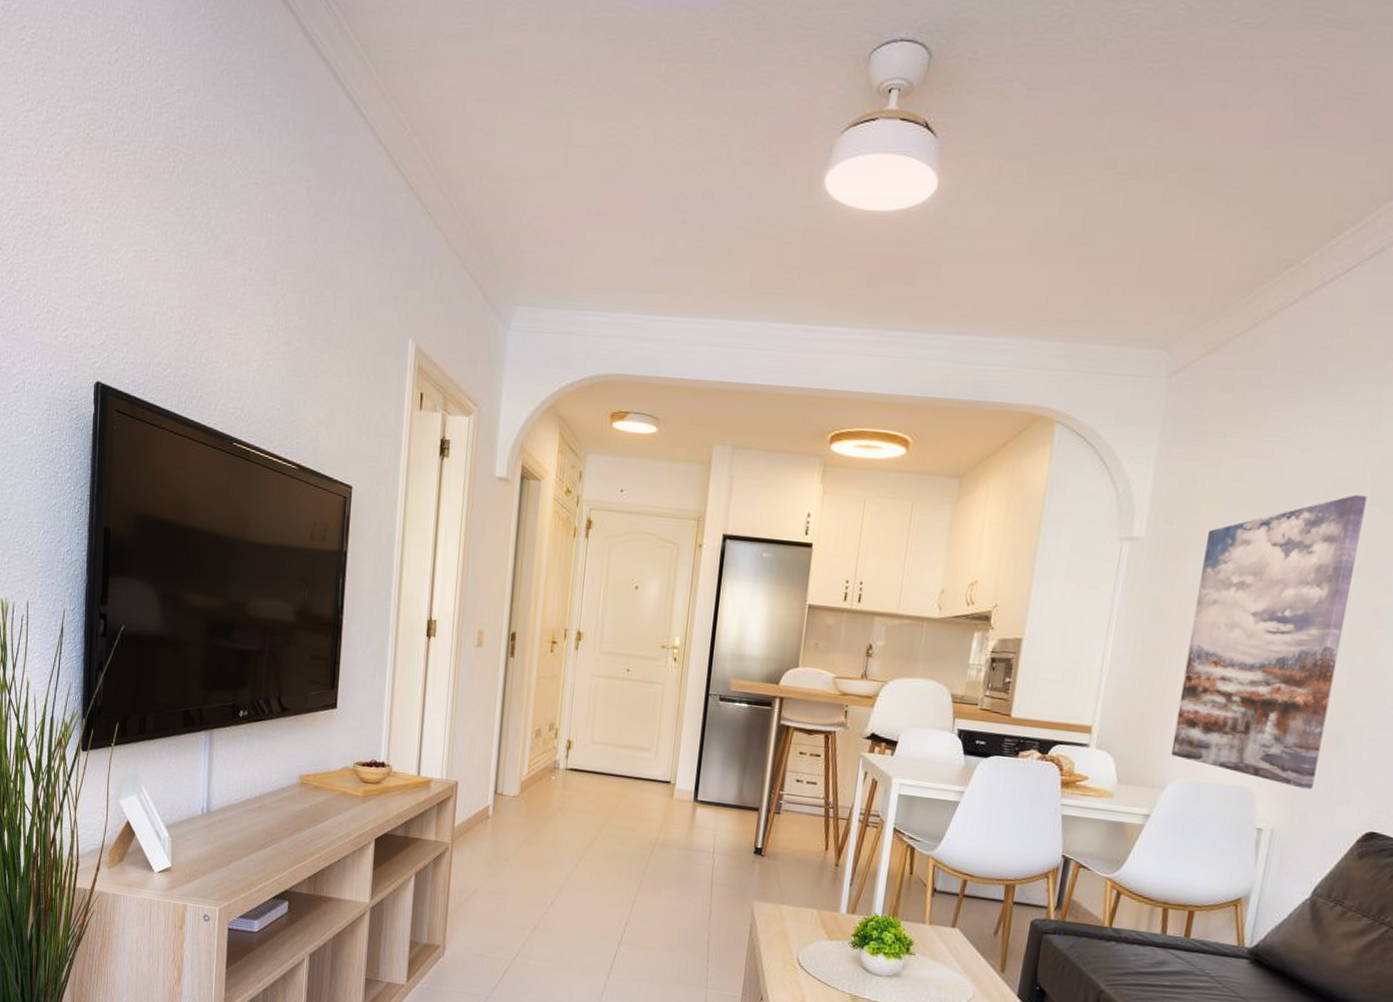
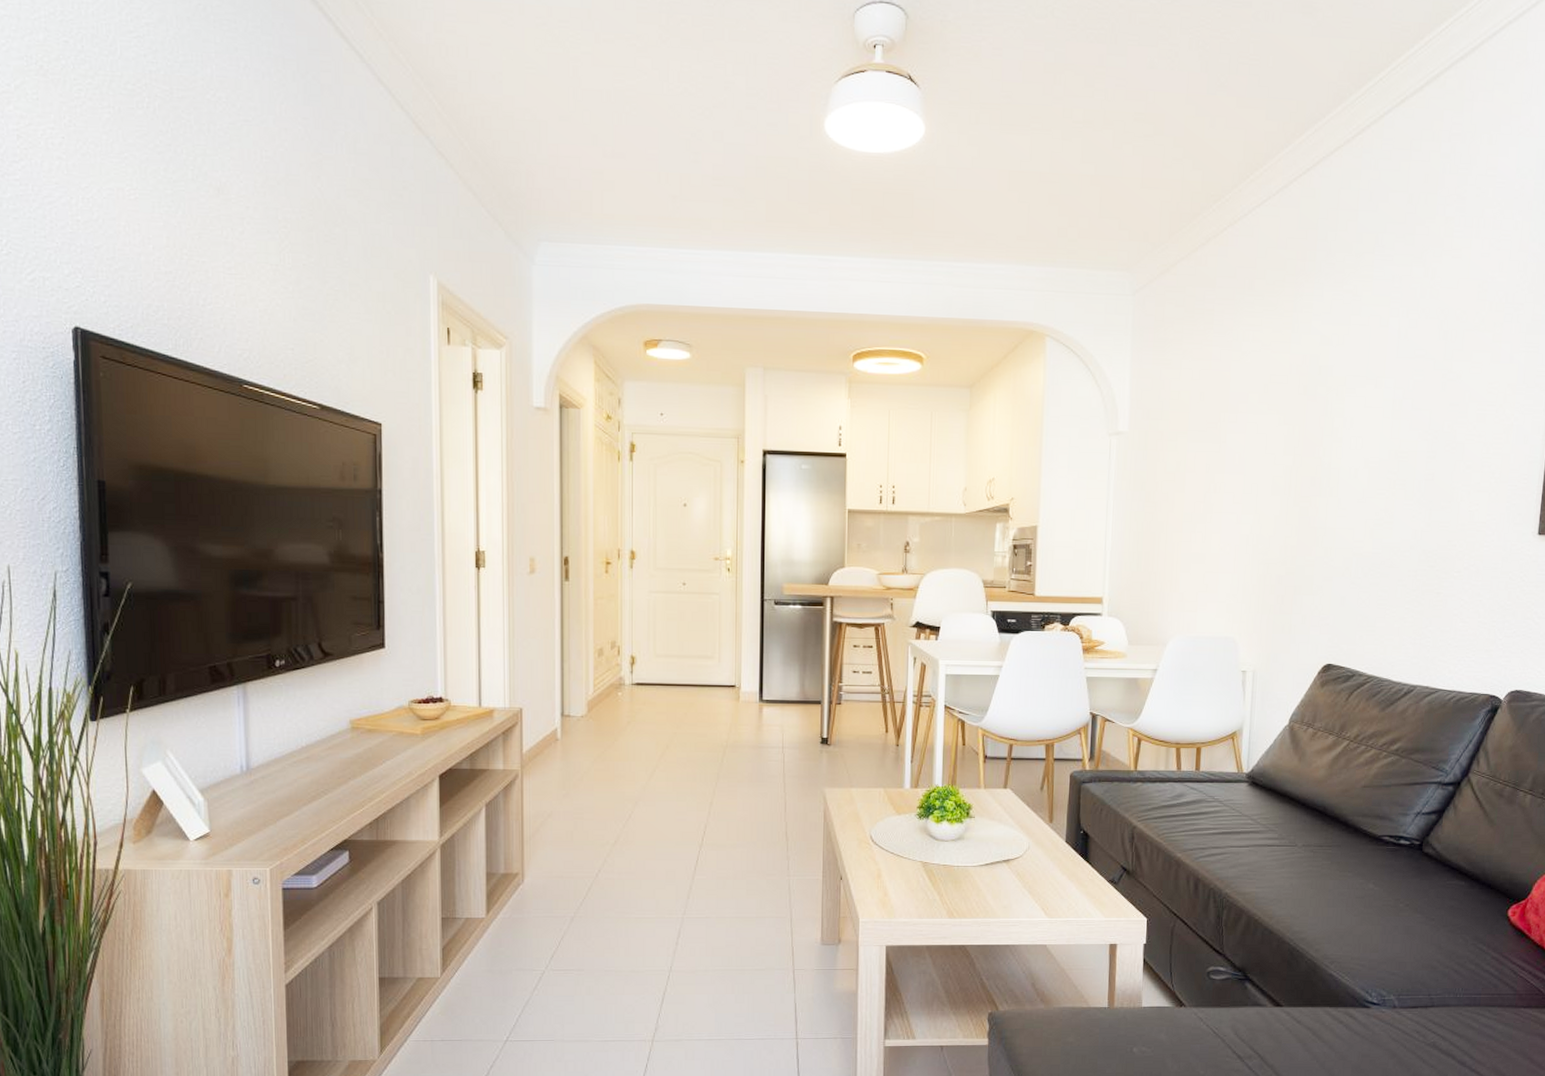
wall art: present [1170,494,1367,790] -> none [1168,387,1295,634]

